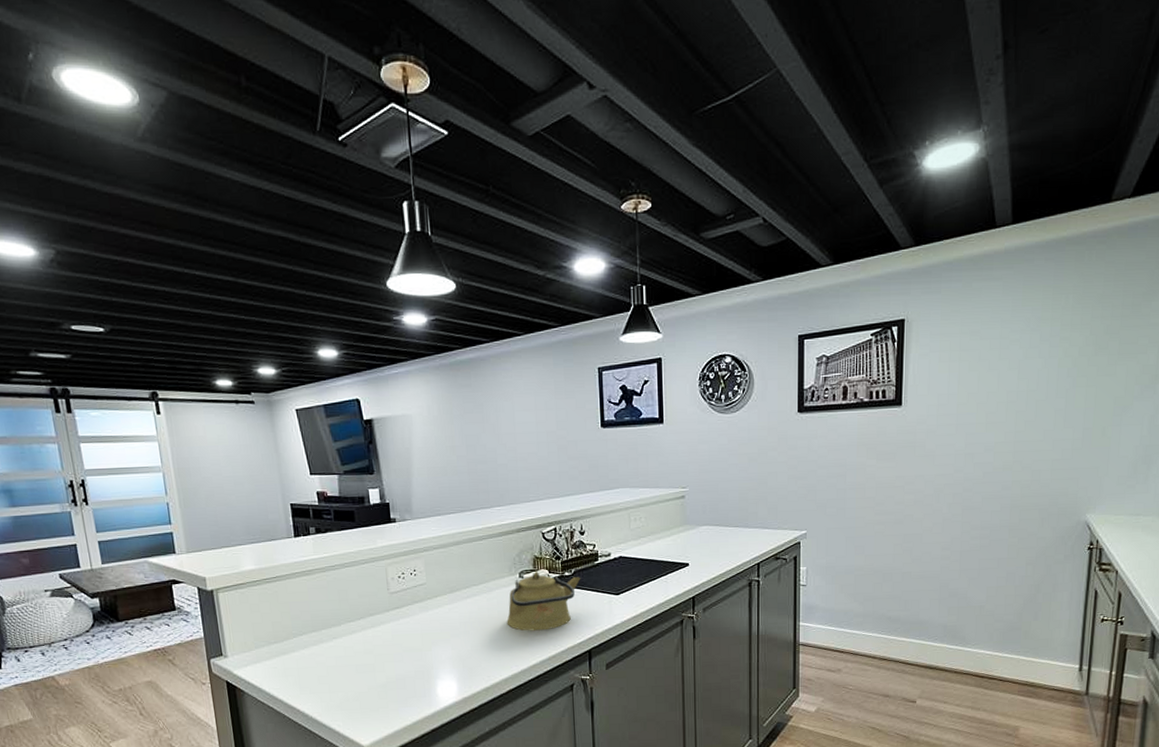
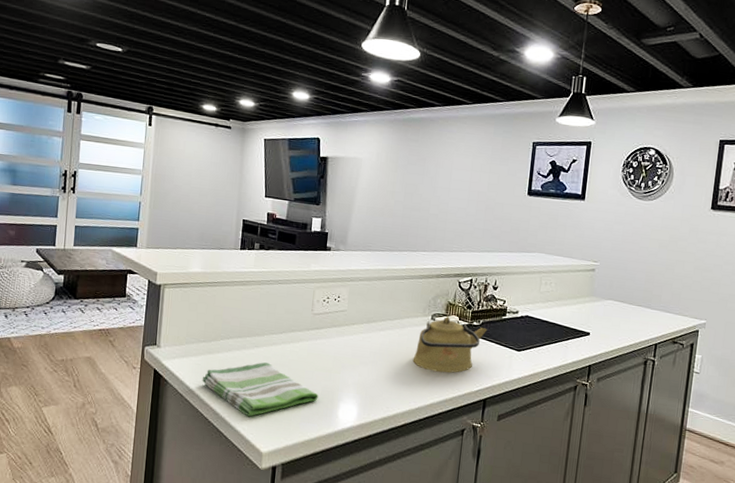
dish towel: none [281,653,413,712] -> present [201,362,318,417]

